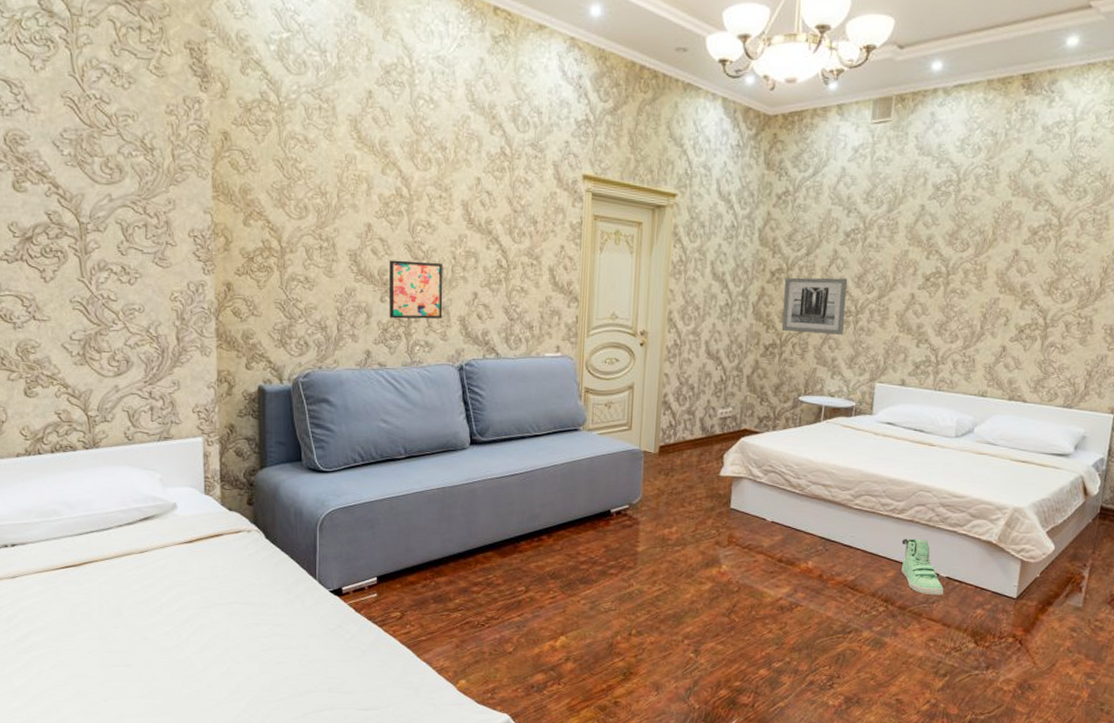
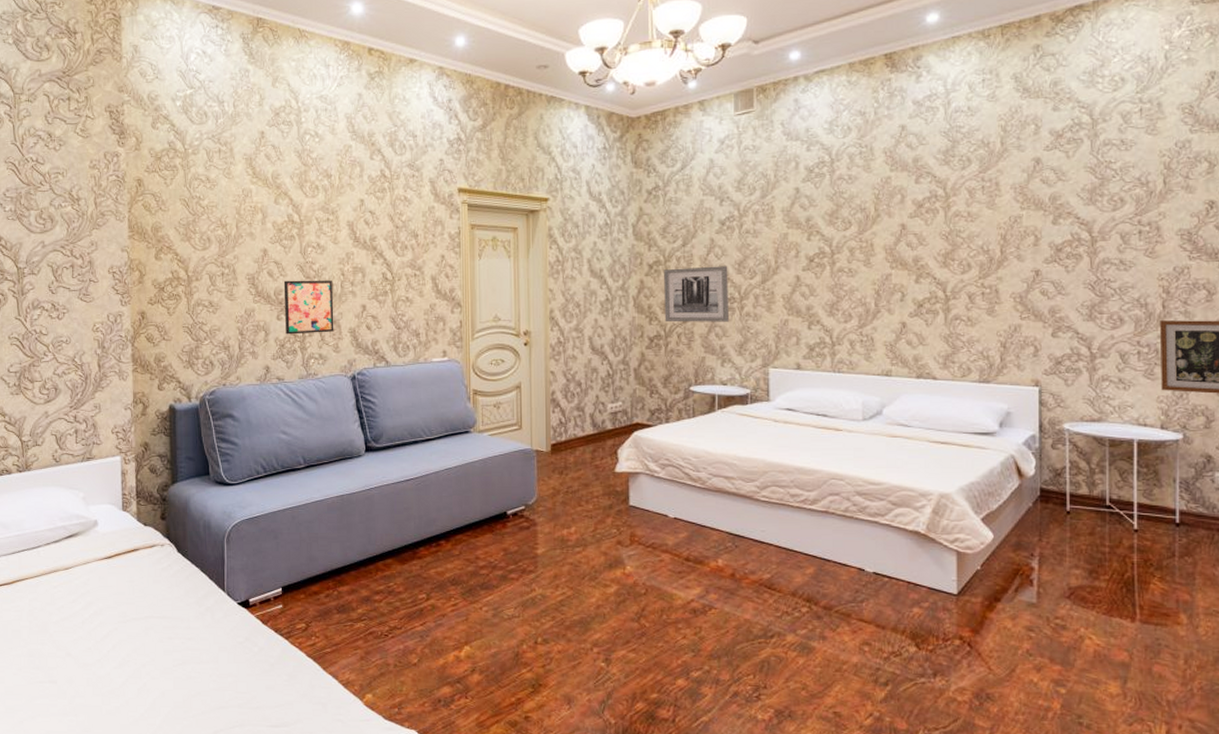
sneaker: present [901,538,944,595] -> none [817,531,873,592]

